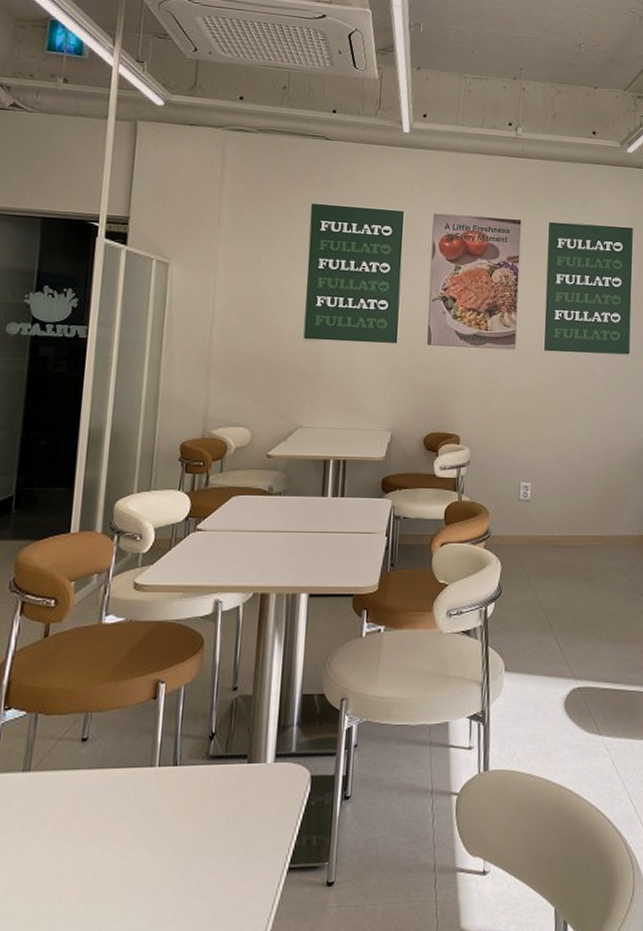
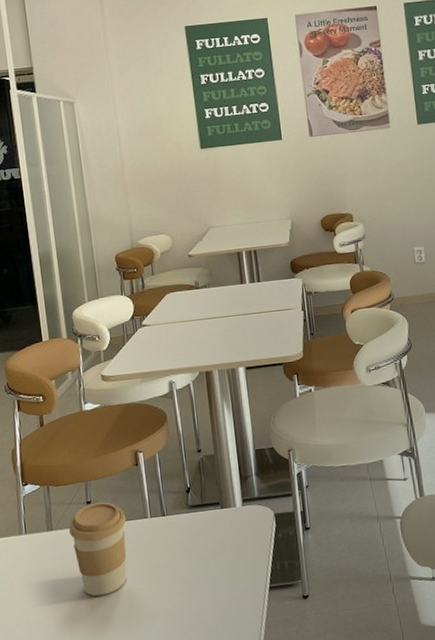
coffee cup: none [51,740,128,863] -> present [69,502,127,596]

